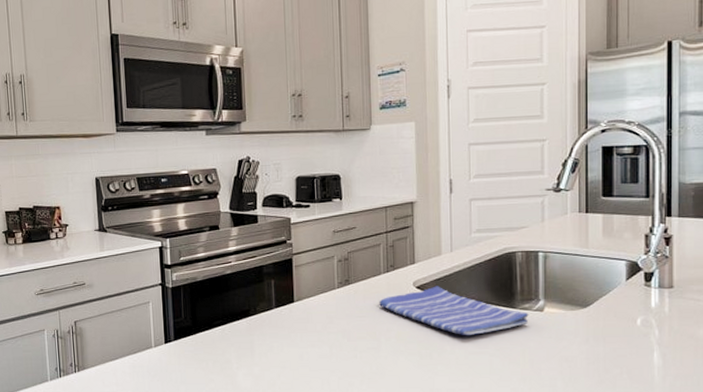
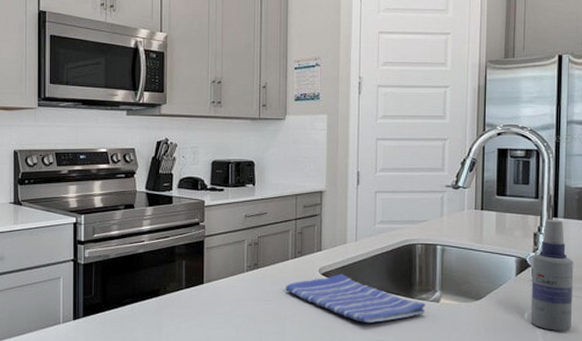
spray bottle: none [644,218,691,337] -> present [530,219,574,331]

